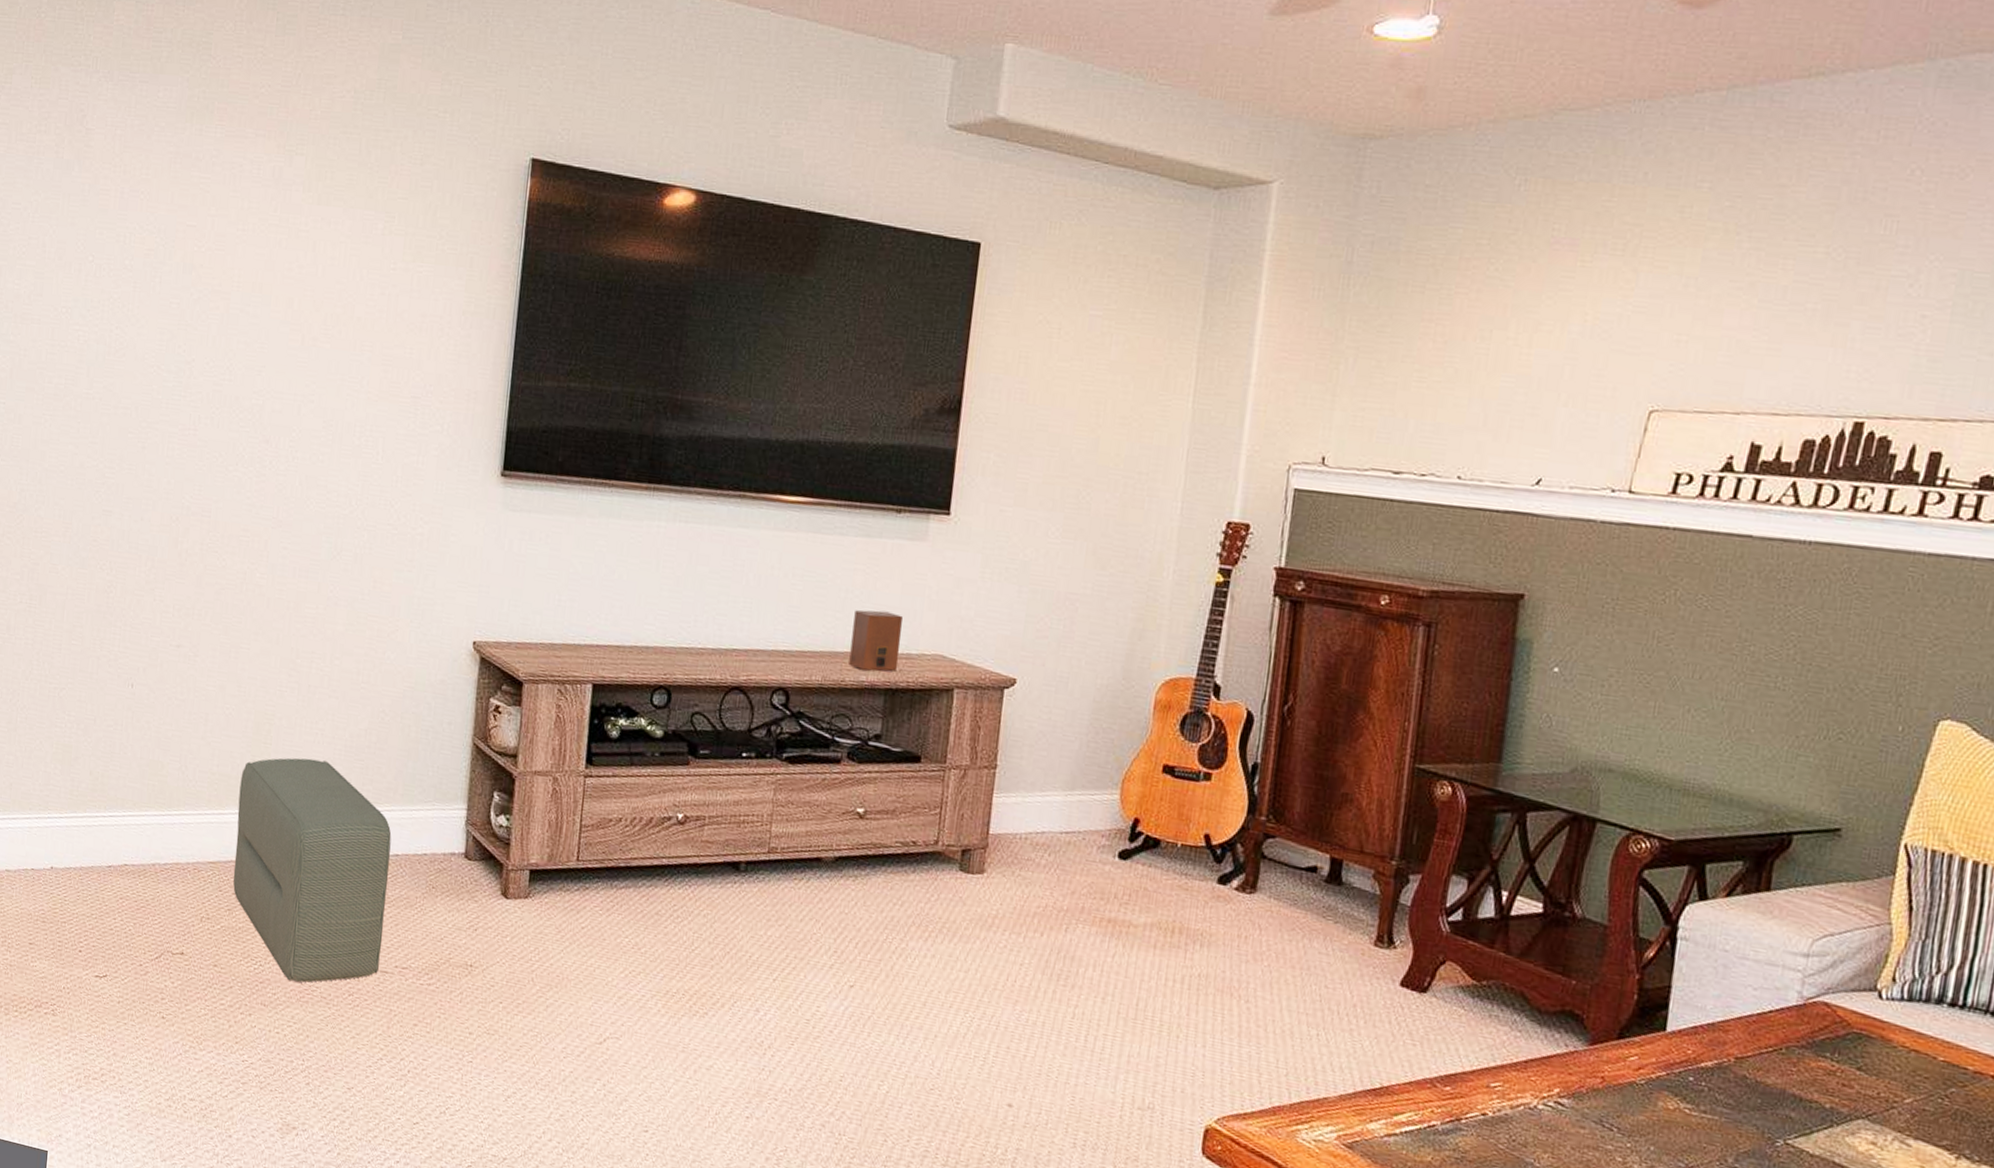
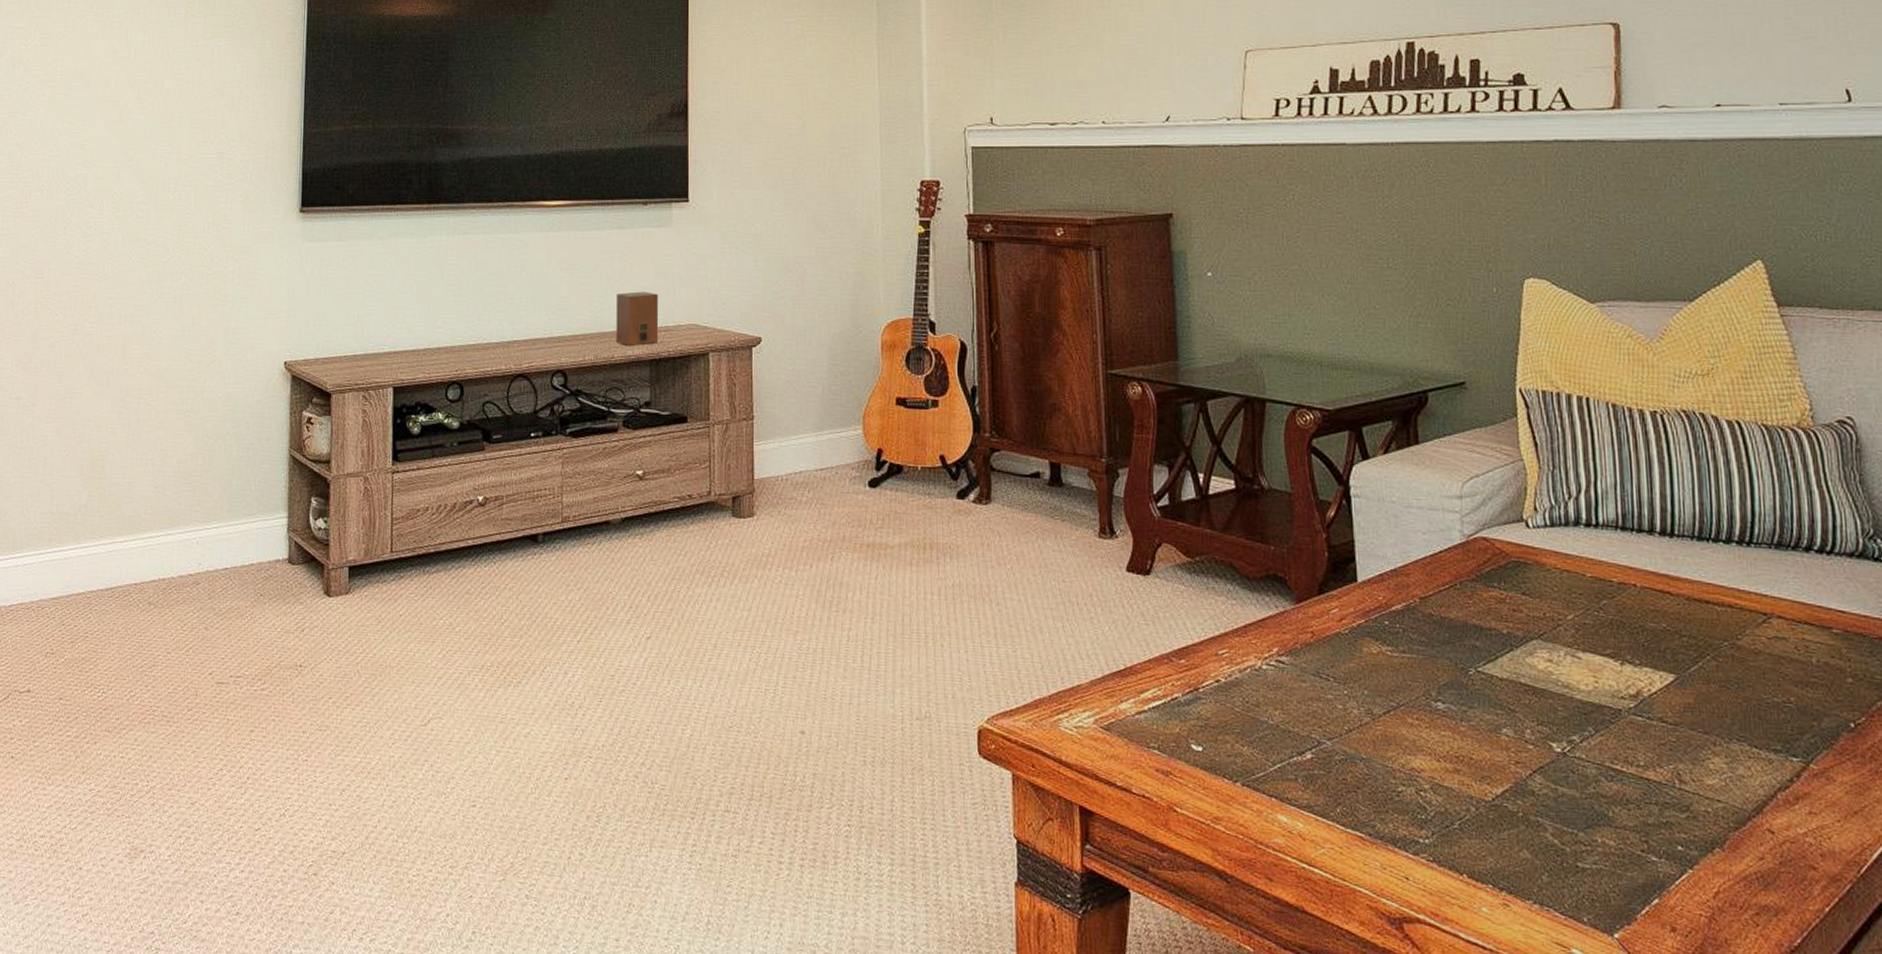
pouf: present [233,758,392,983] -> none [74,487,220,704]

